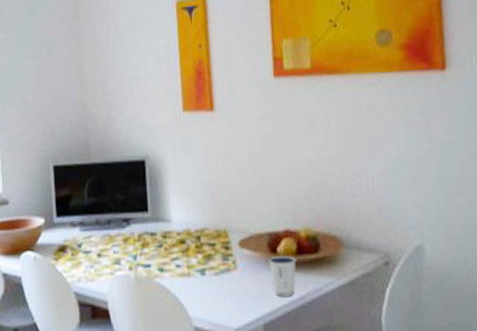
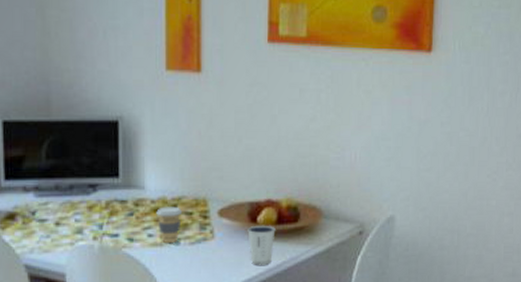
coffee cup: none [182,238,206,273] -> present [156,206,183,243]

